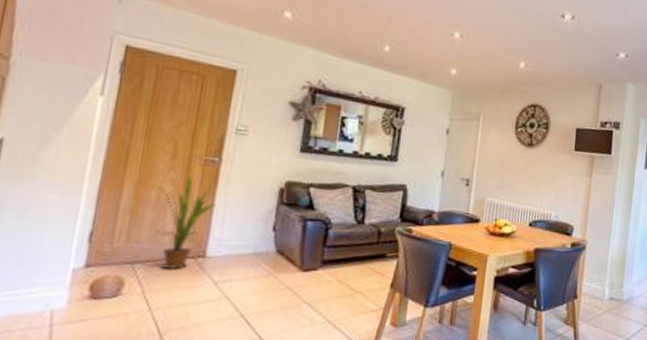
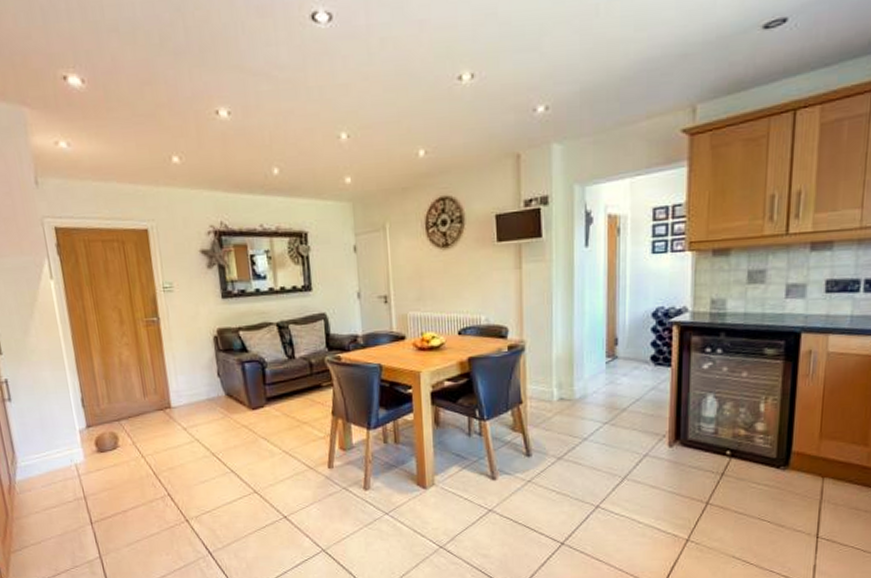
house plant: present [151,174,217,271] -> none [112,337,167,422]

